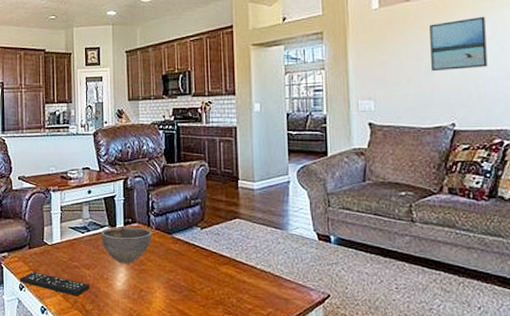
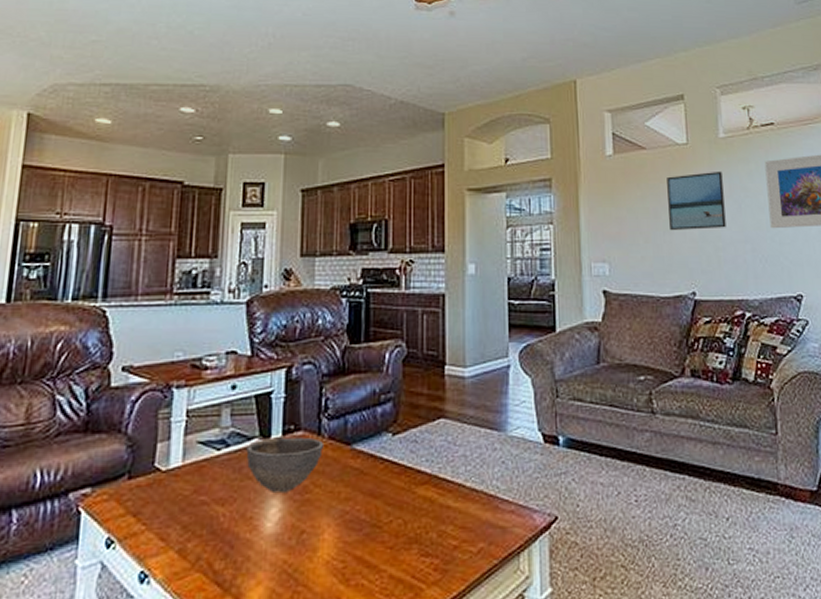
remote control: present [20,272,90,297] -> none [108,515,224,551]

